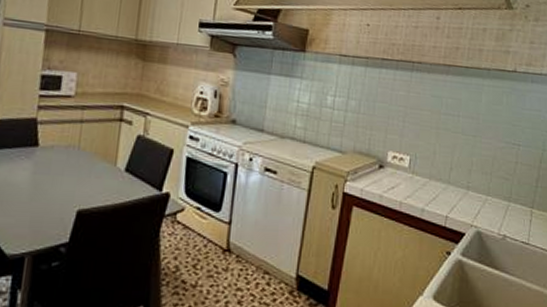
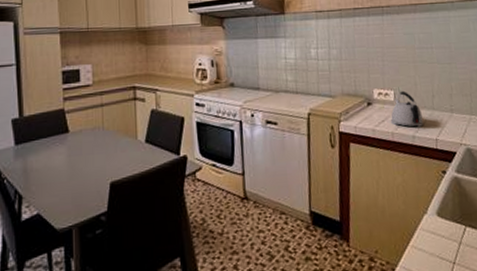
kettle: none [402,158,436,200] -> present [391,90,423,127]

